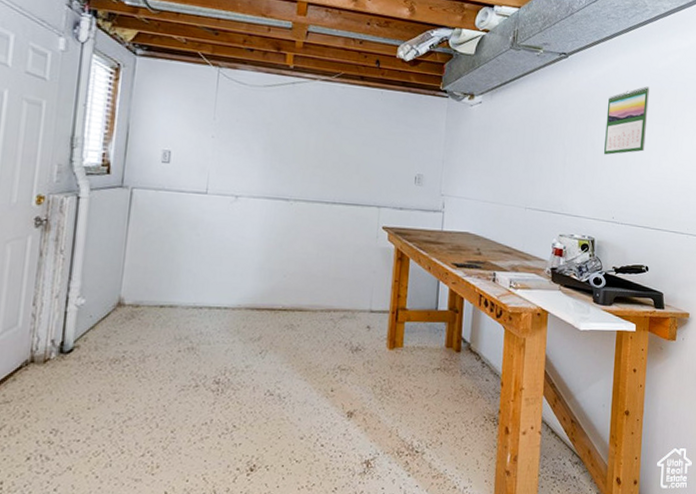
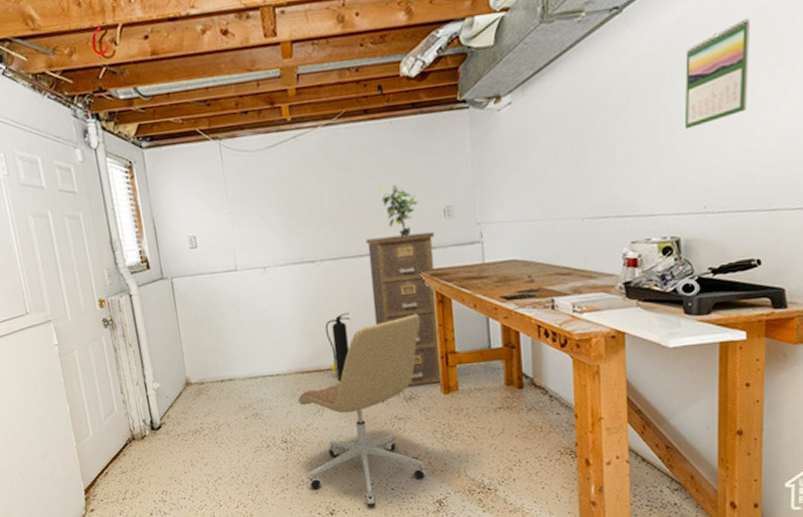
office chair: none [233,266,379,463] -> present [298,314,426,506]
fire extinguisher: none [284,254,313,323] -> present [325,312,350,381]
filing cabinet: none [336,189,404,337] -> present [366,231,442,386]
potted plant: none [362,145,395,194] -> present [379,185,418,237]

